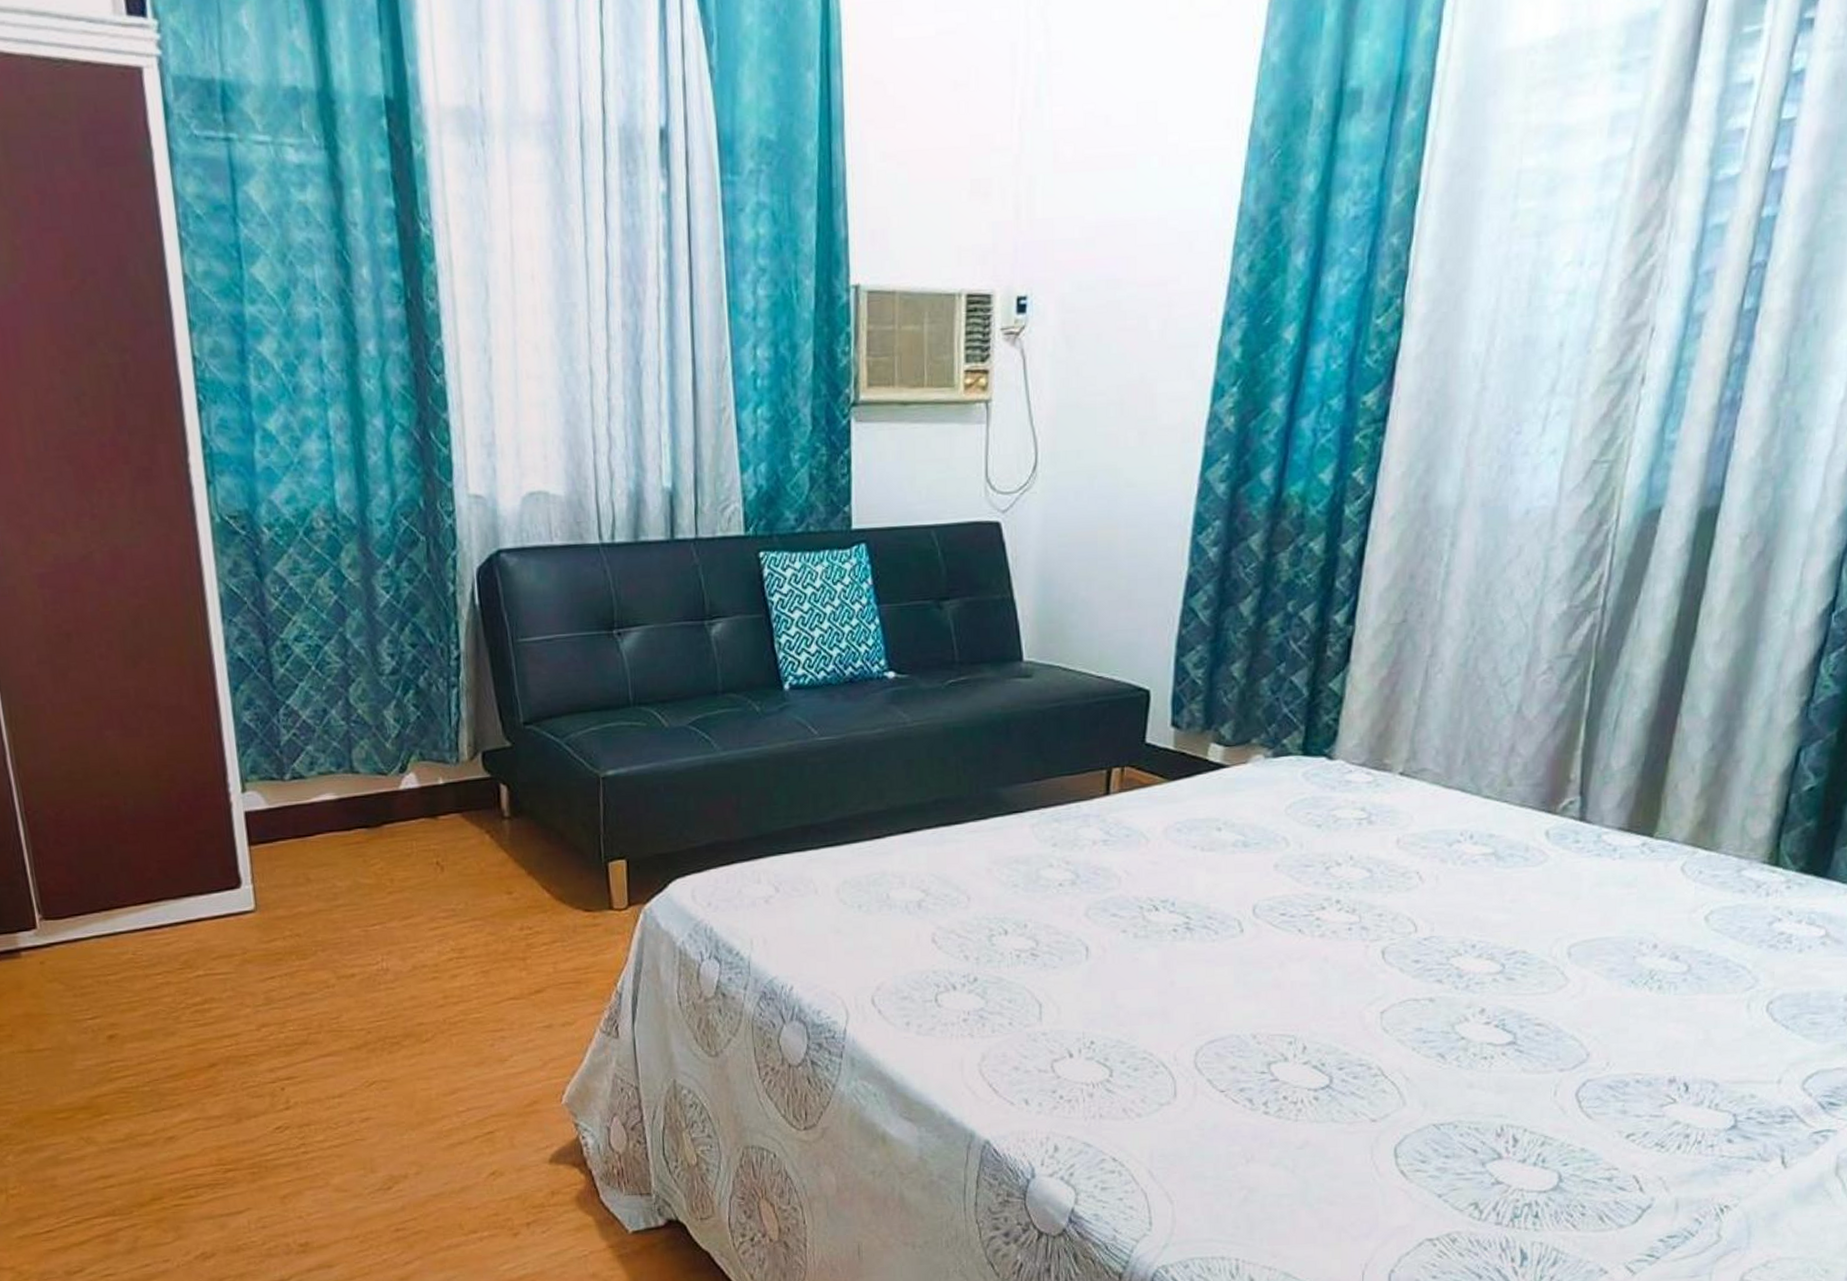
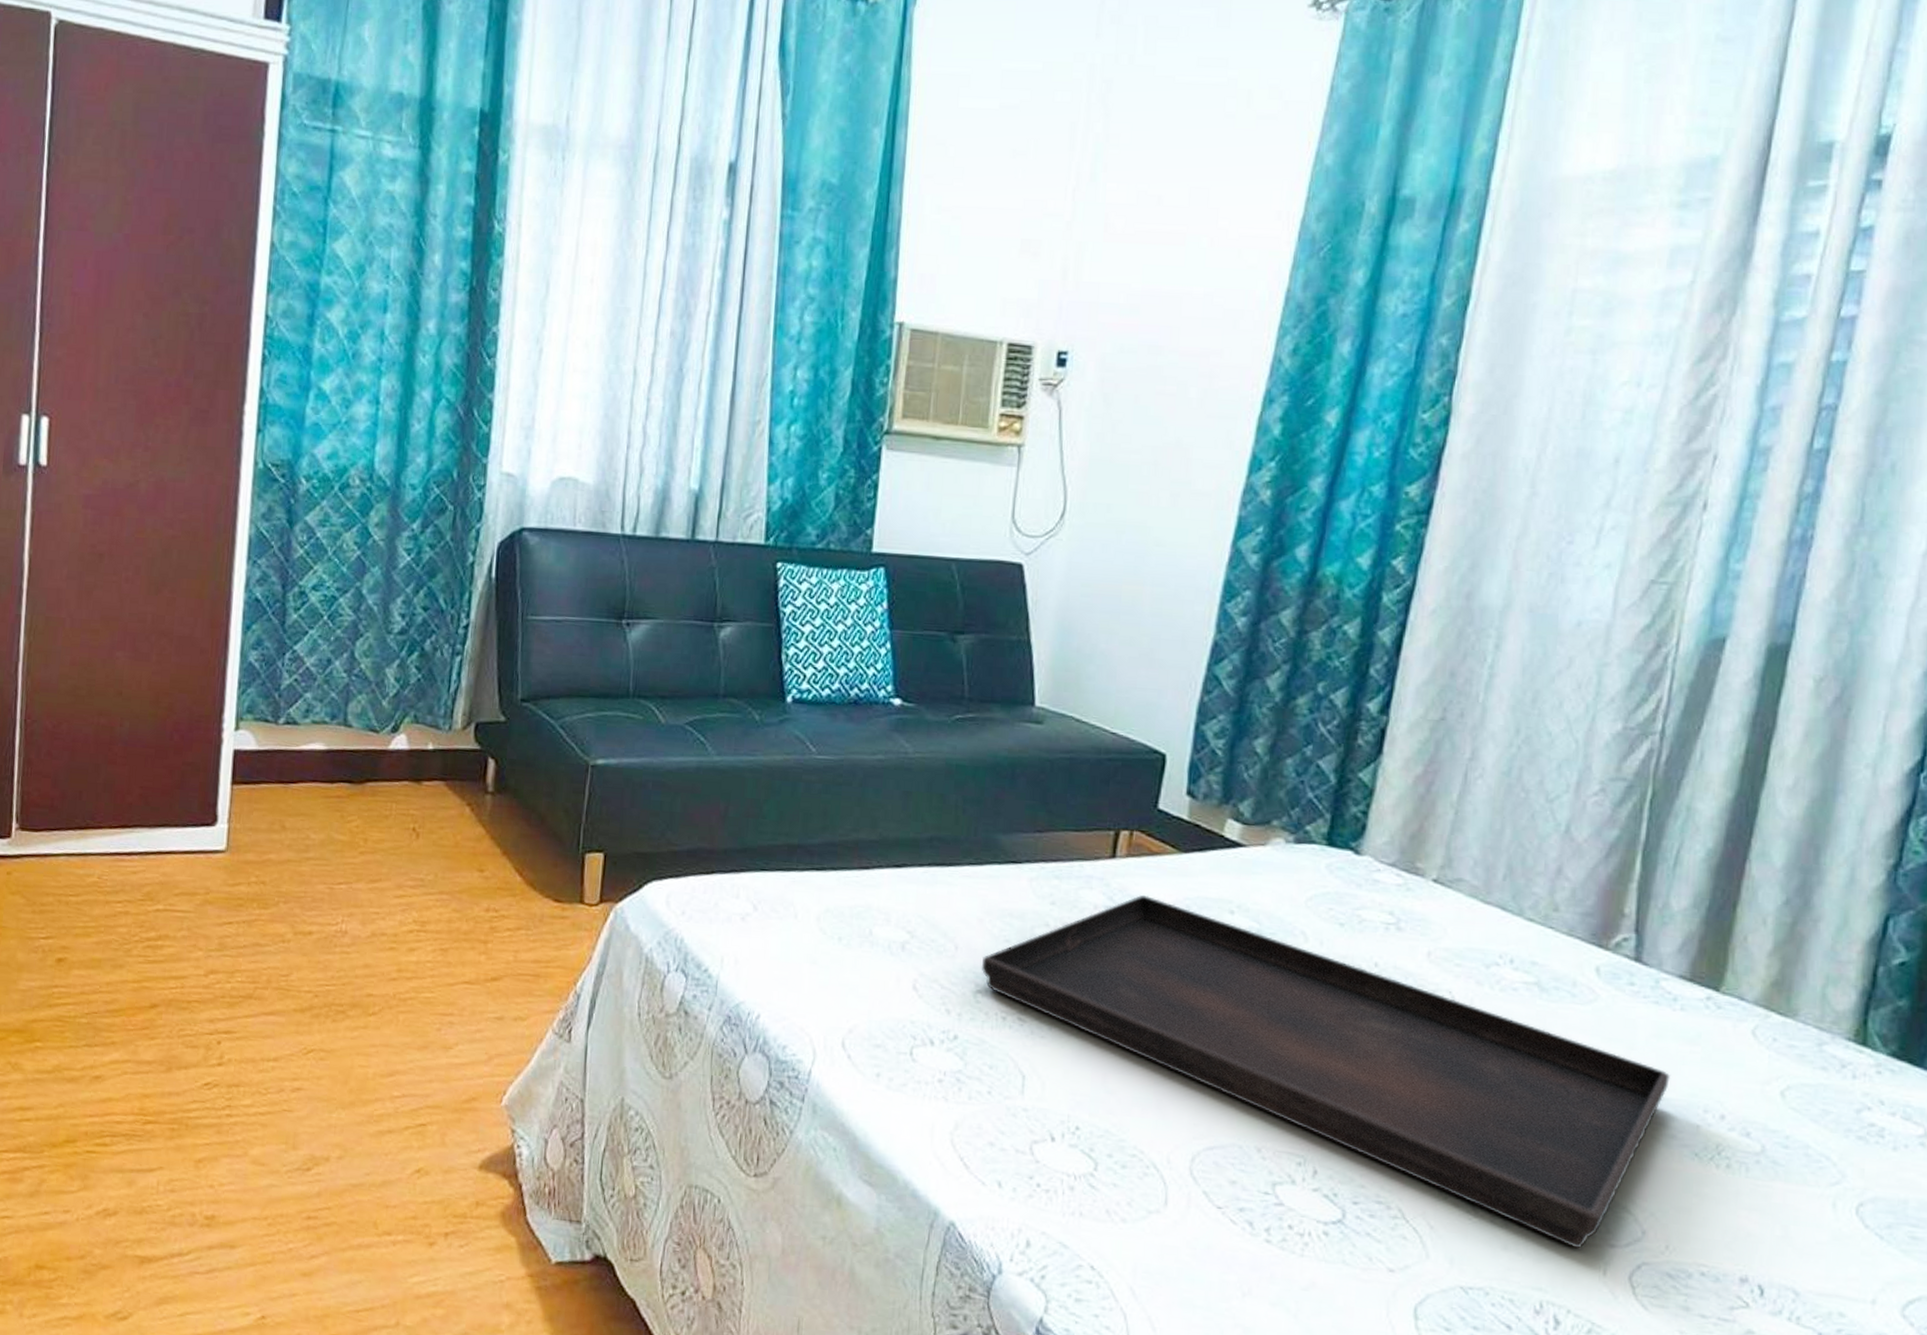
serving tray: none [993,825,1610,1077] -> present [981,894,1670,1249]

